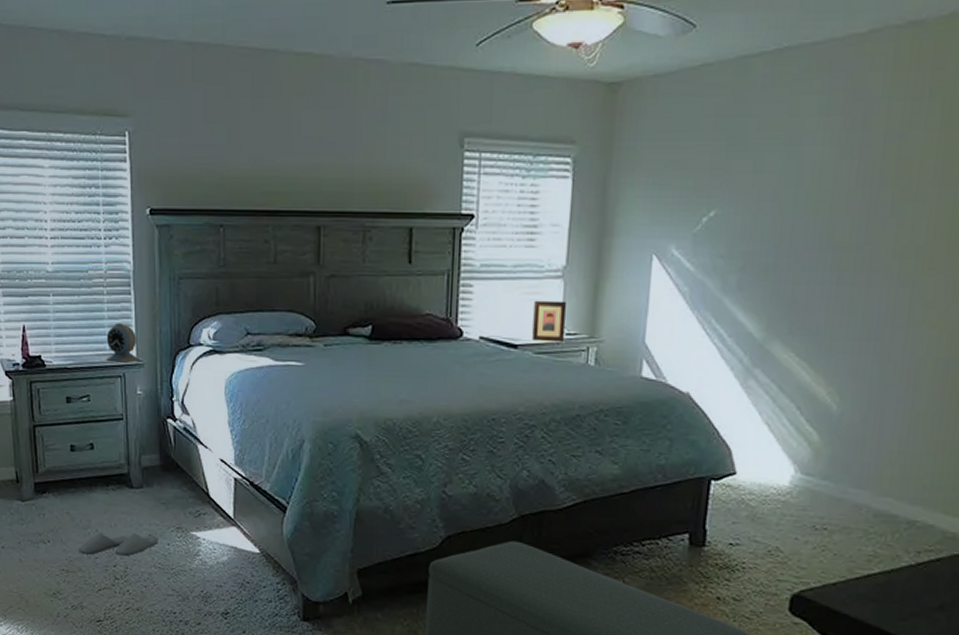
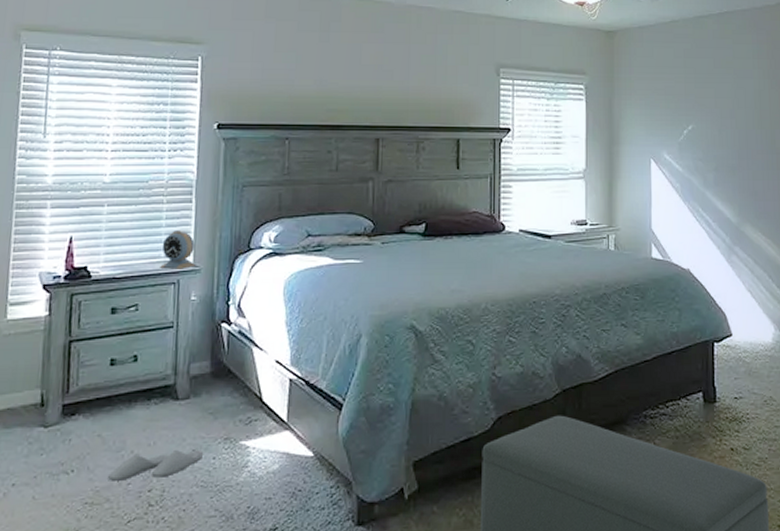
picture frame: present [532,300,567,343] -> none [563,197,589,232]

